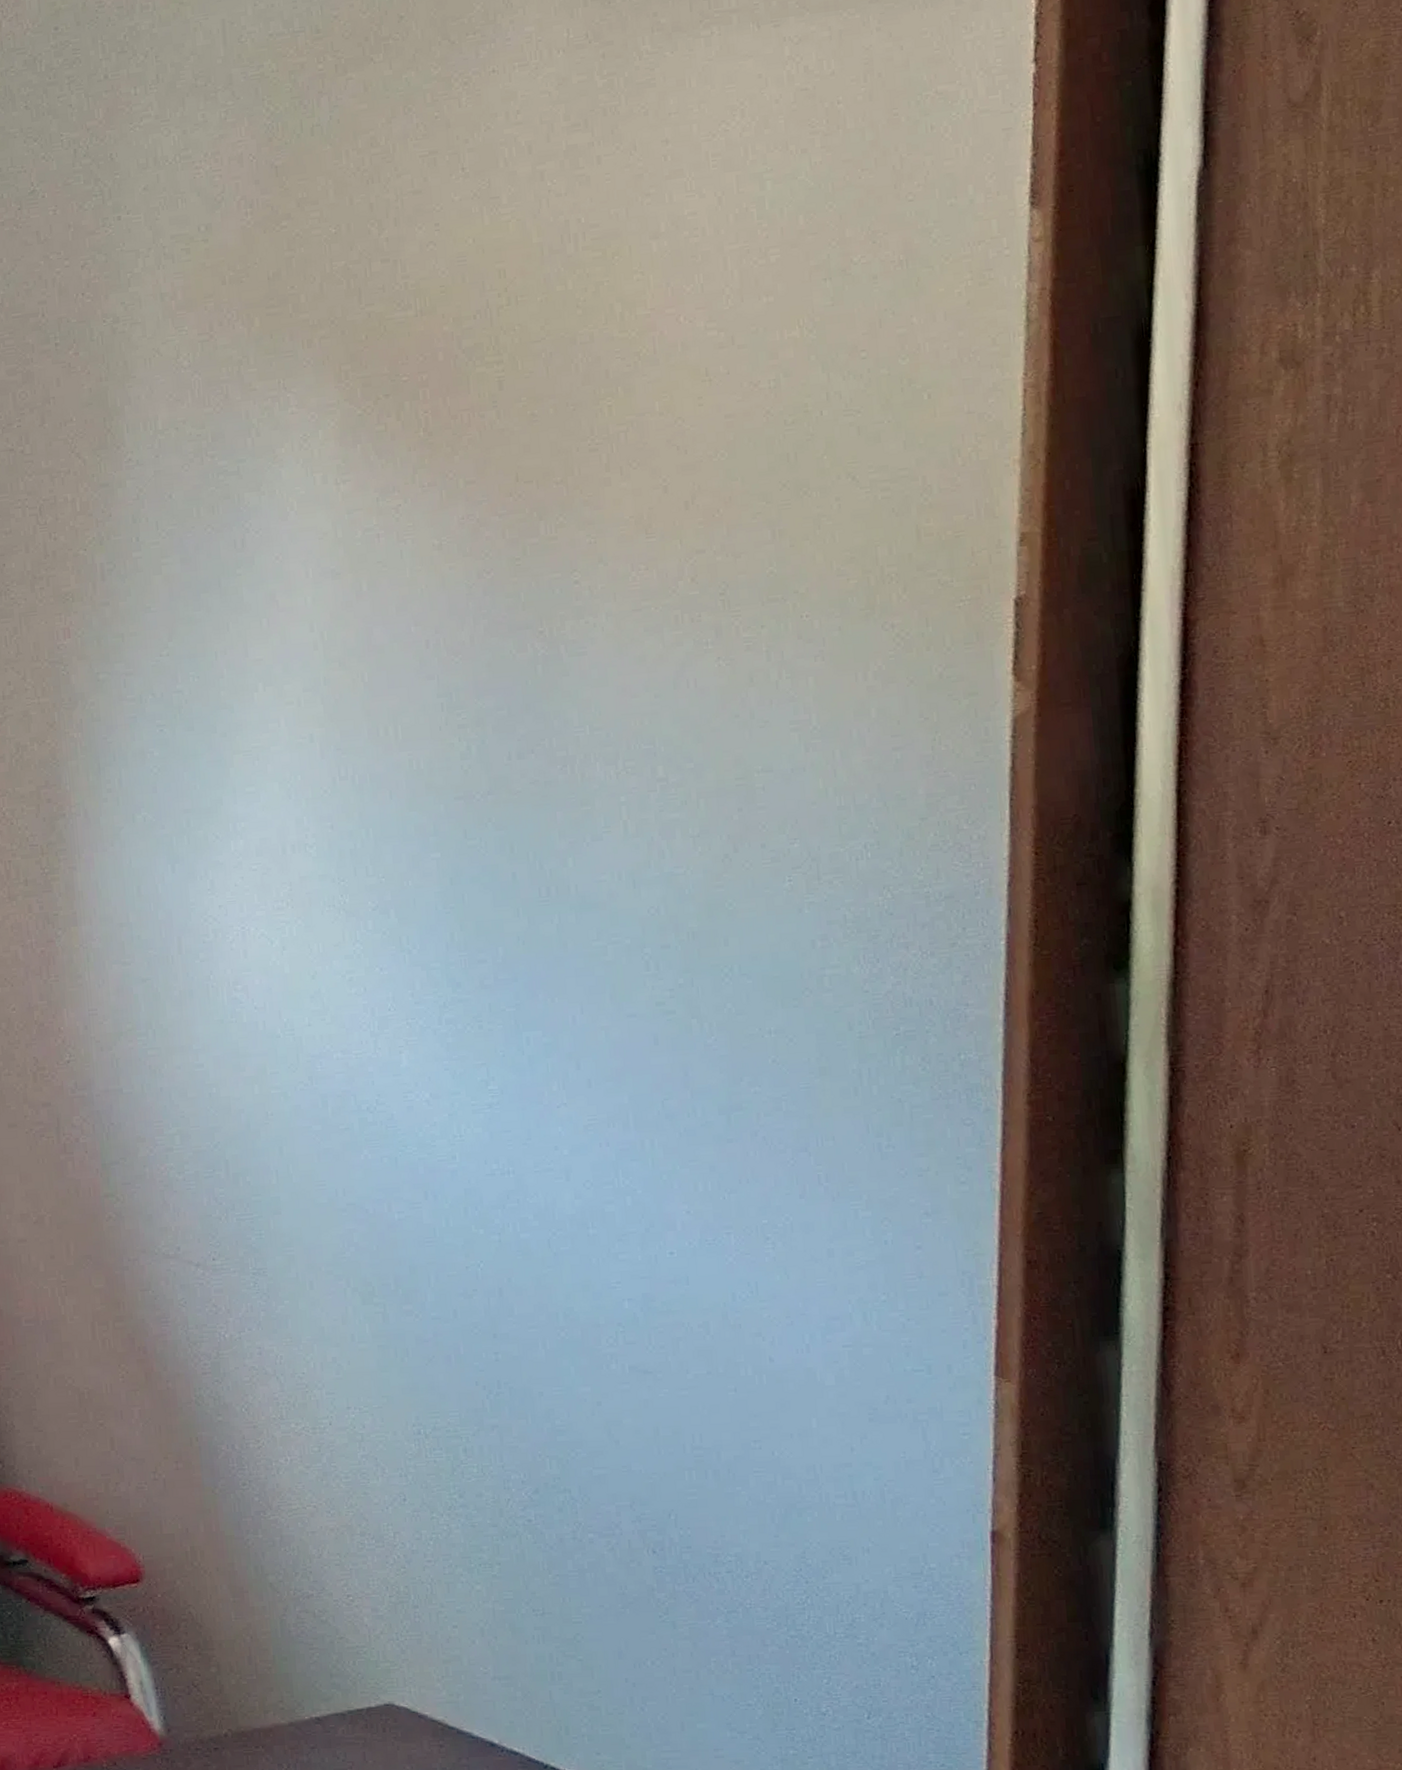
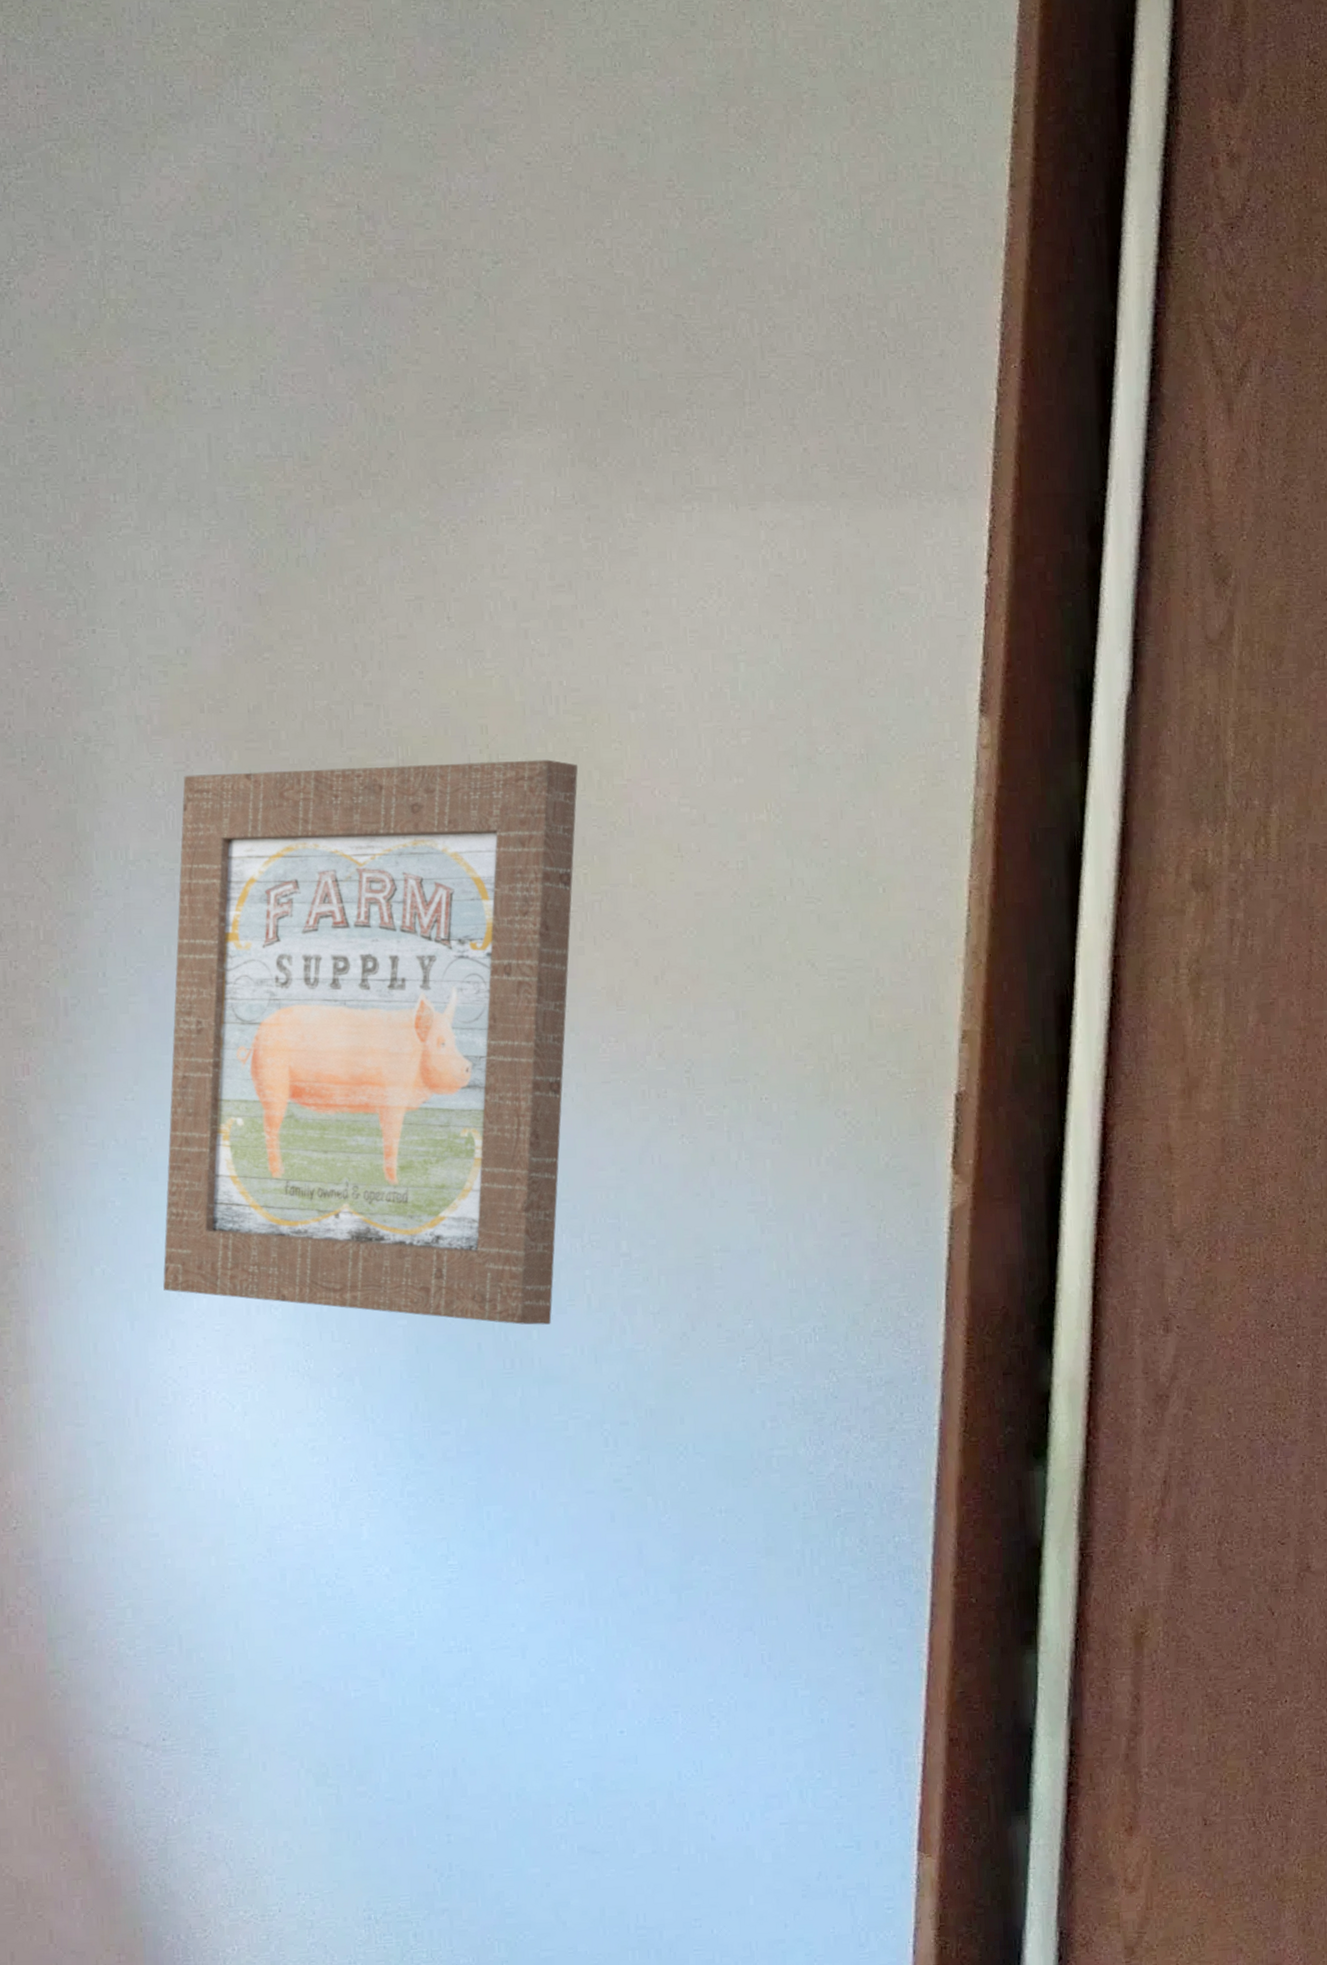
wall art: none [201,296,600,853] -> present [163,759,579,1325]

